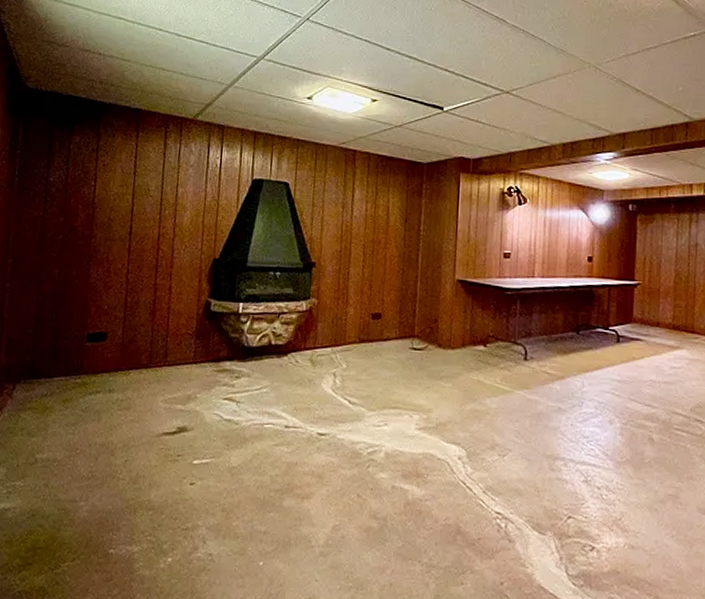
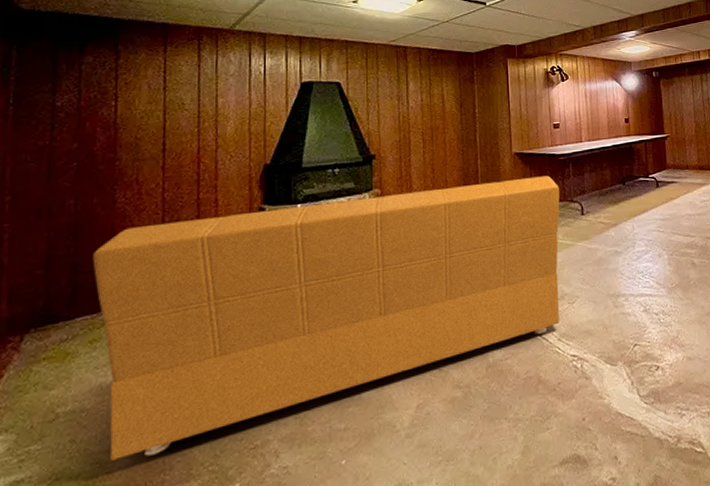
sofa: none [69,302,502,514] -> present [92,175,560,461]

